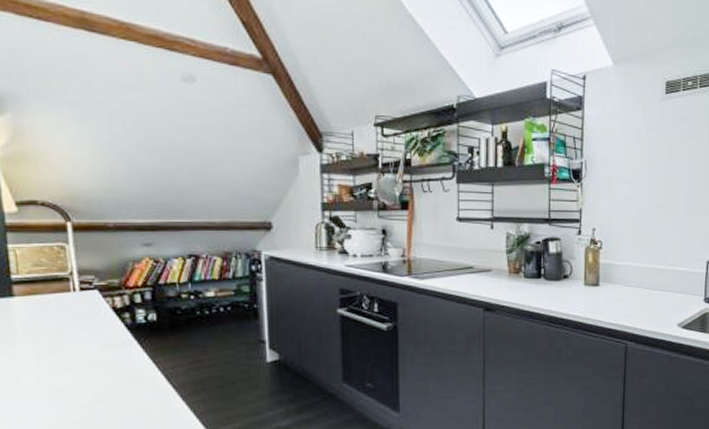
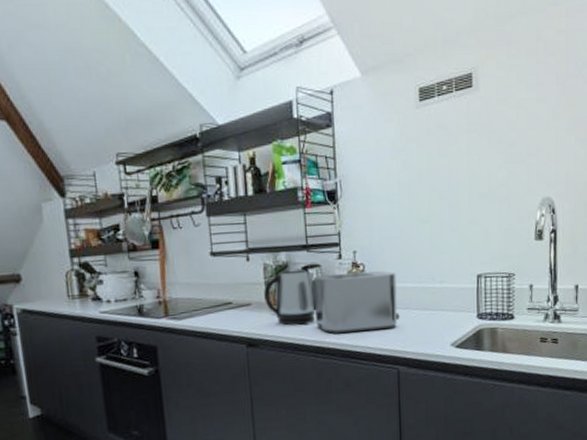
kettle: none [505,240,553,294] -> present [264,268,315,326]
toaster: none [551,248,632,306] -> present [314,271,400,334]

